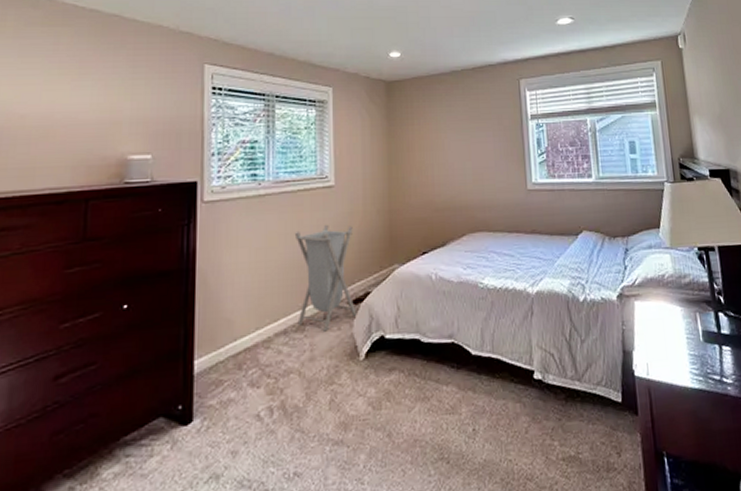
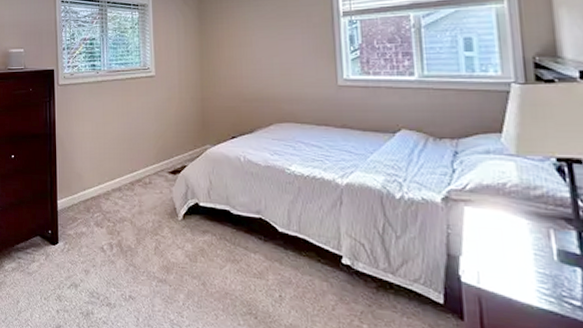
laundry hamper: present [294,225,357,332] -> none [124,108,176,193]

